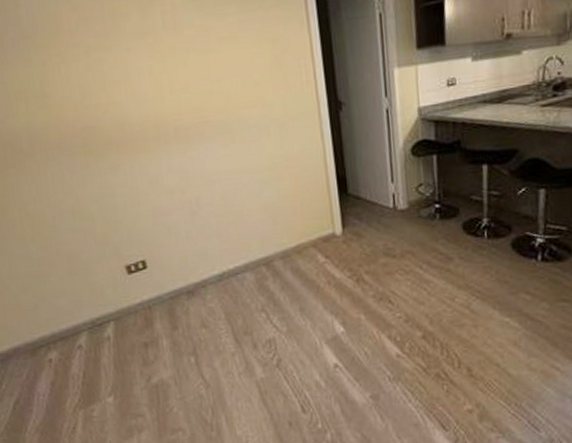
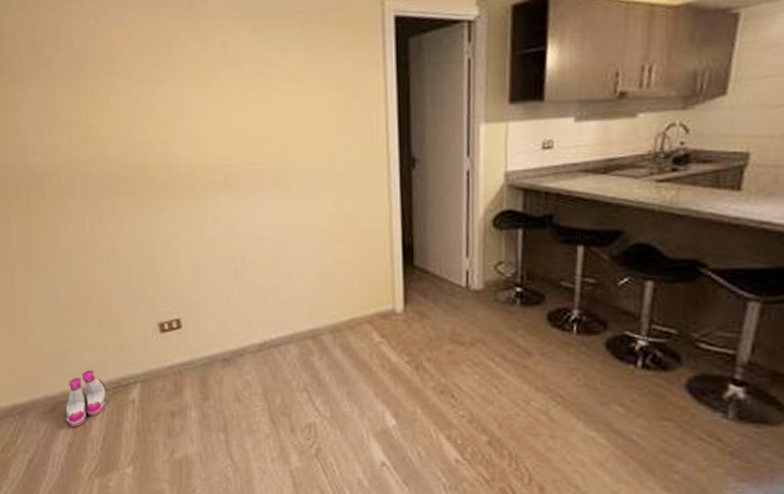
boots: none [45,314,85,367] -> present [65,370,108,427]

